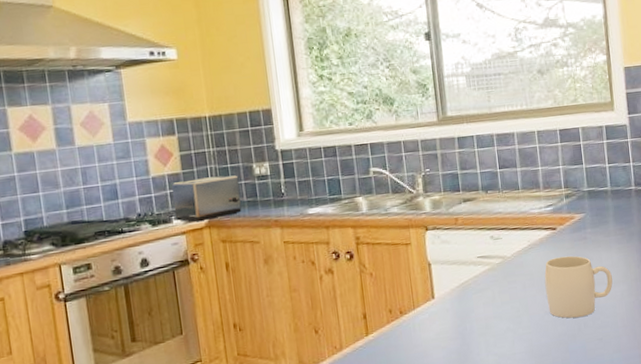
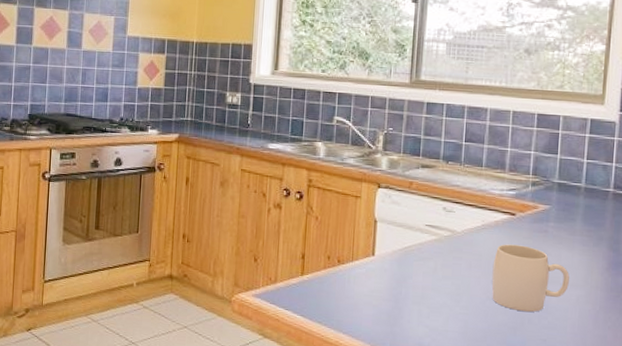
toaster: present [171,175,242,222] -> none [151,96,212,136]

